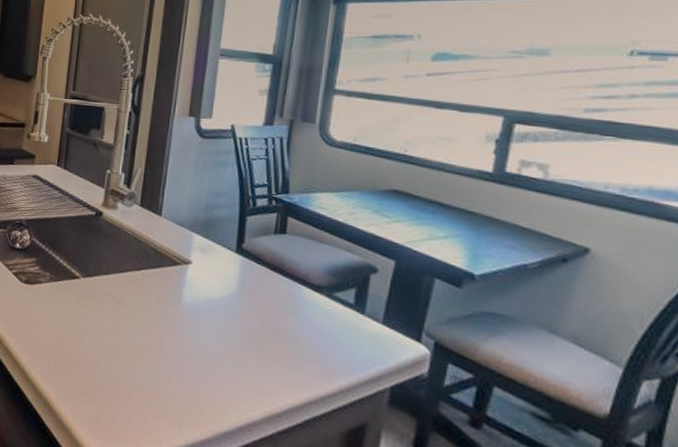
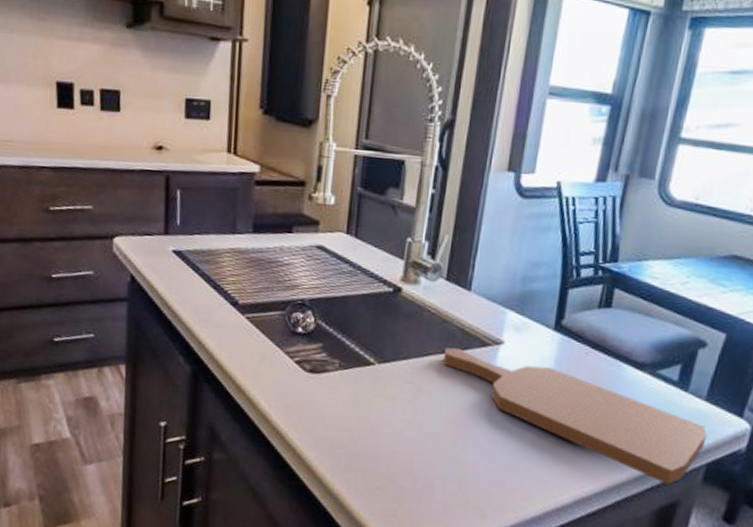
cutting board: none [139,265,388,407] -> present [443,347,708,485]

